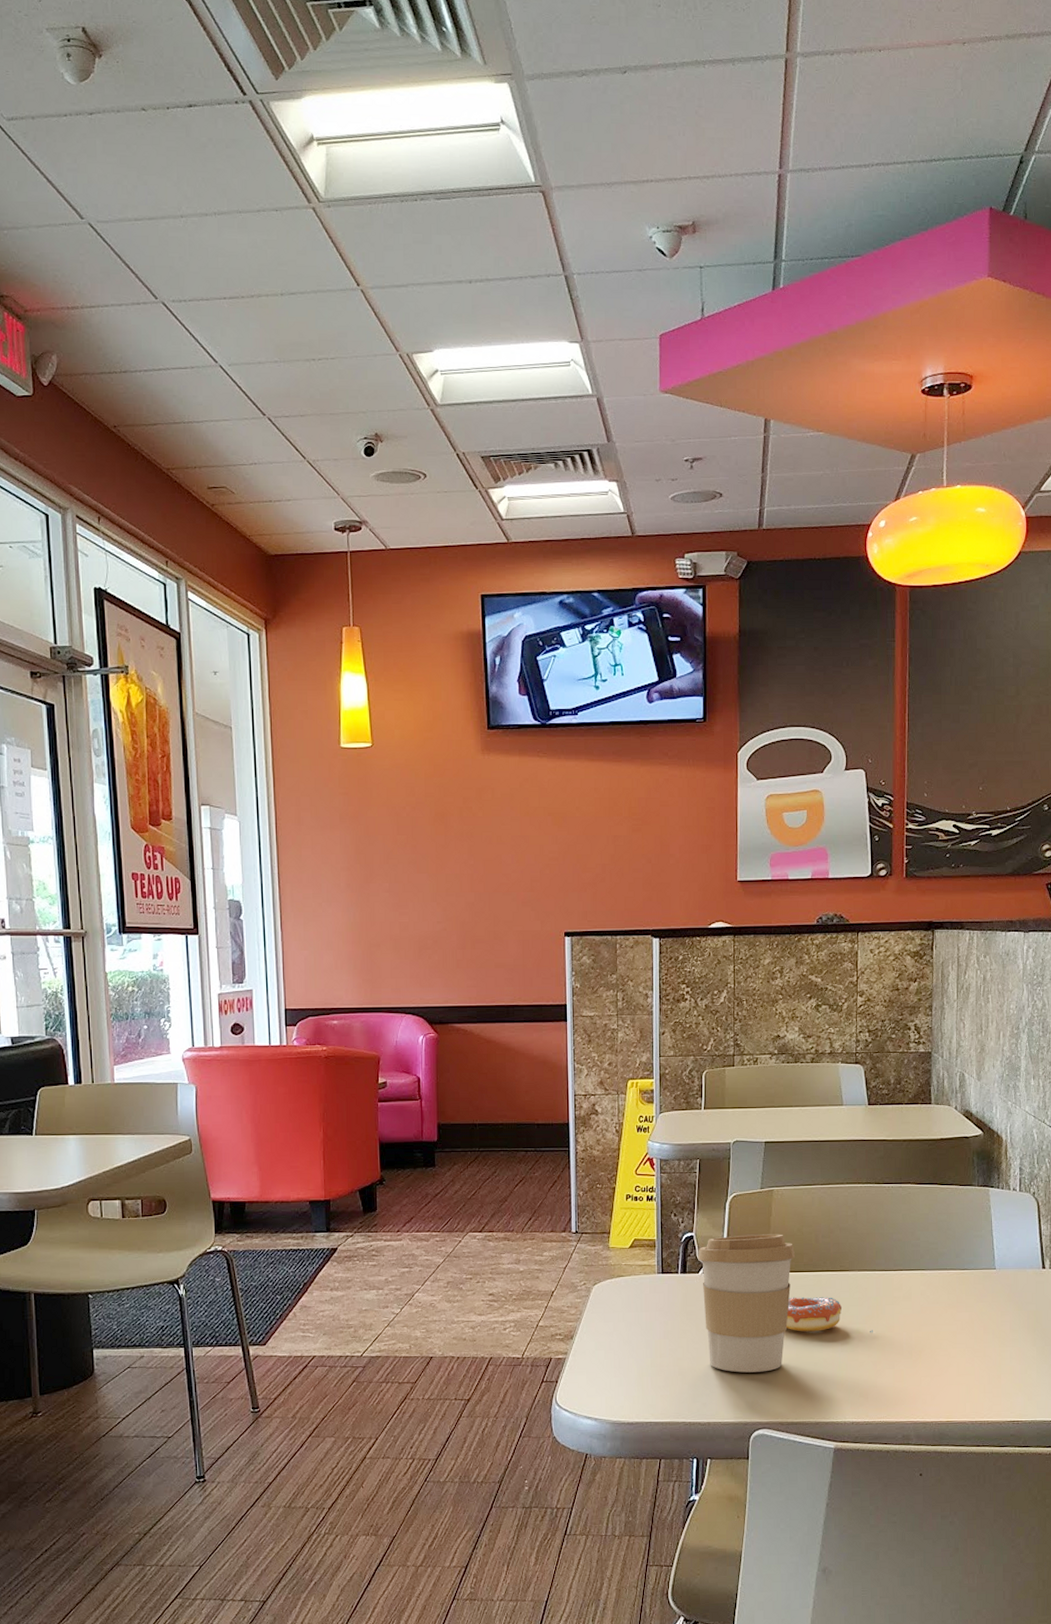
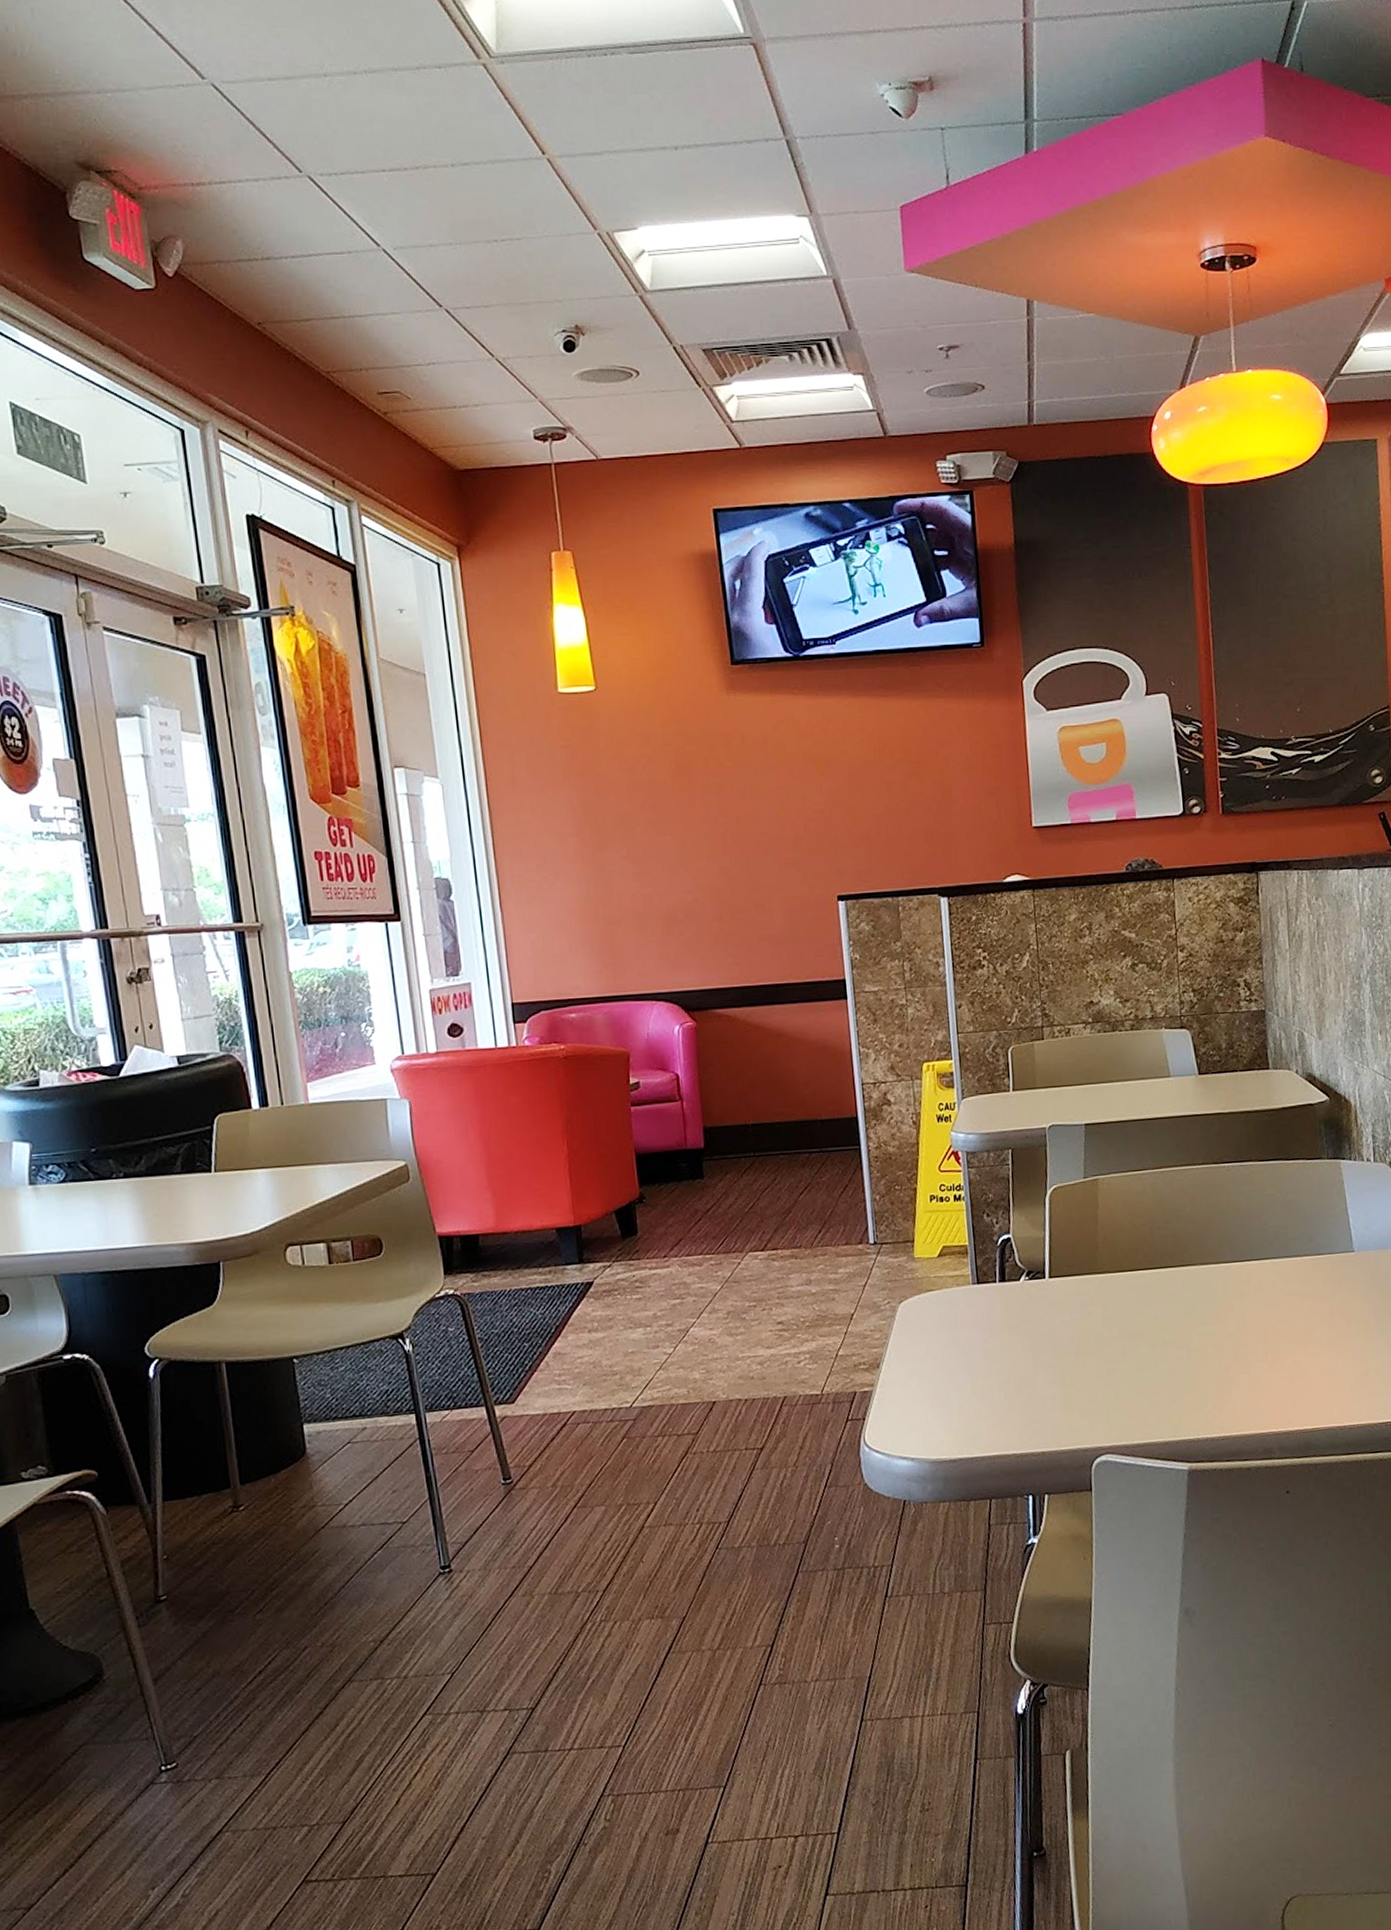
coffee cup: present [698,1234,796,1373] -> none [1017,1229,1129,1392]
donut: present [785,1296,873,1333] -> none [1123,1297,1223,1339]

